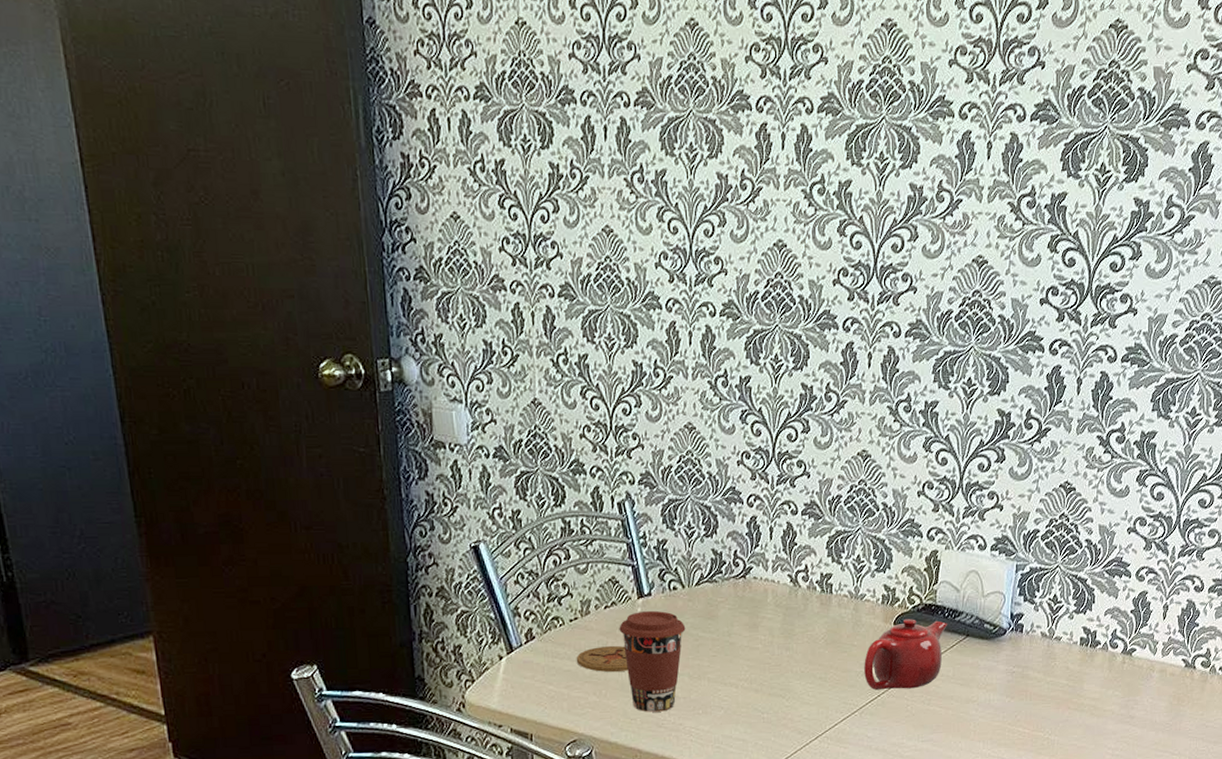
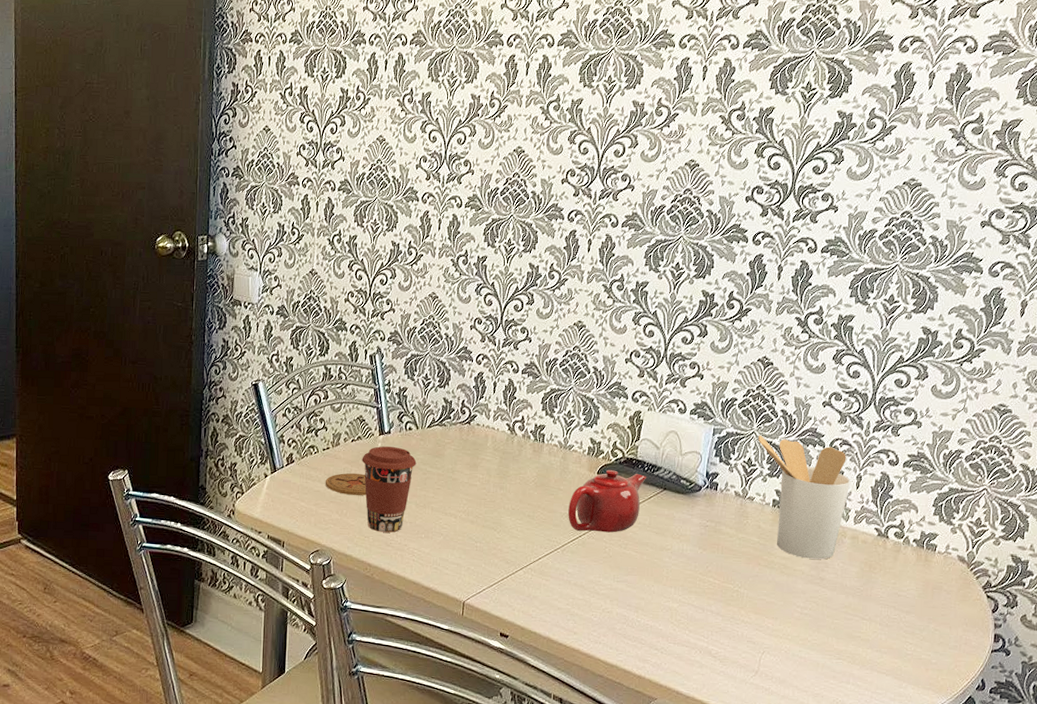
utensil holder: none [1063,568,1158,697] -> present [758,435,851,560]

